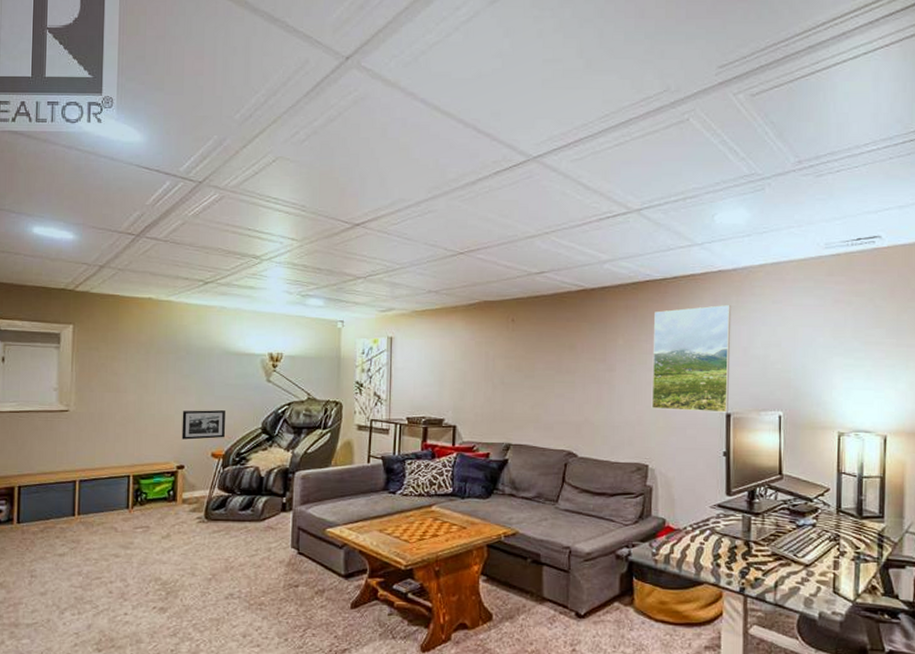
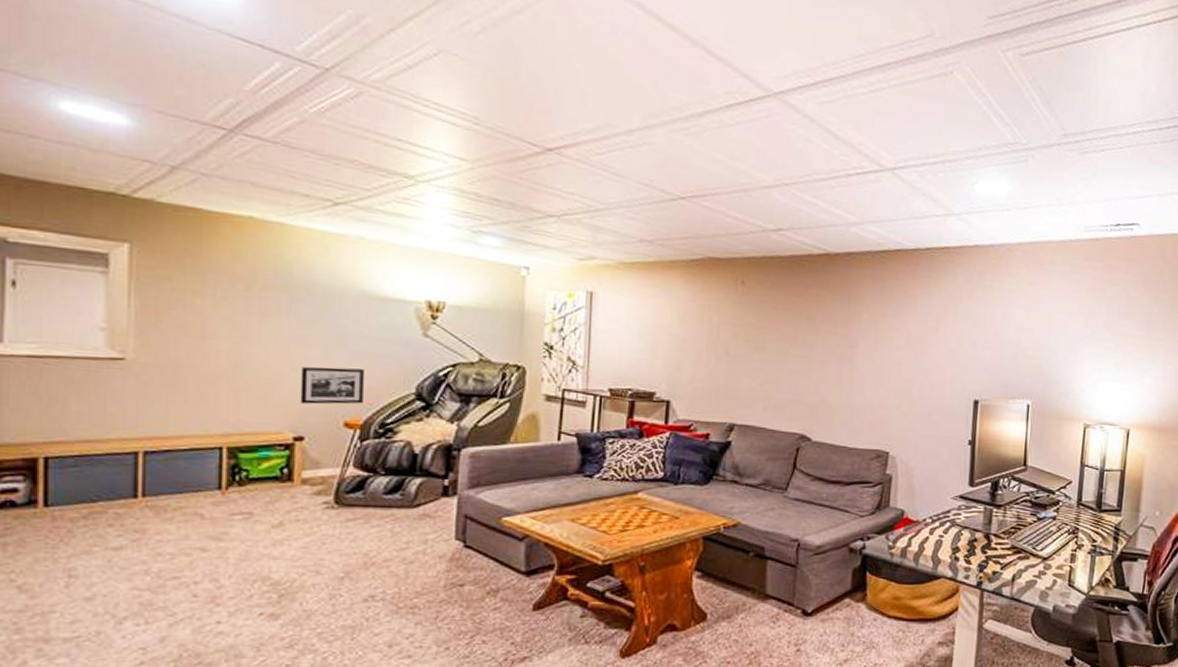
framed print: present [651,305,732,413] -> none [895,283,987,399]

